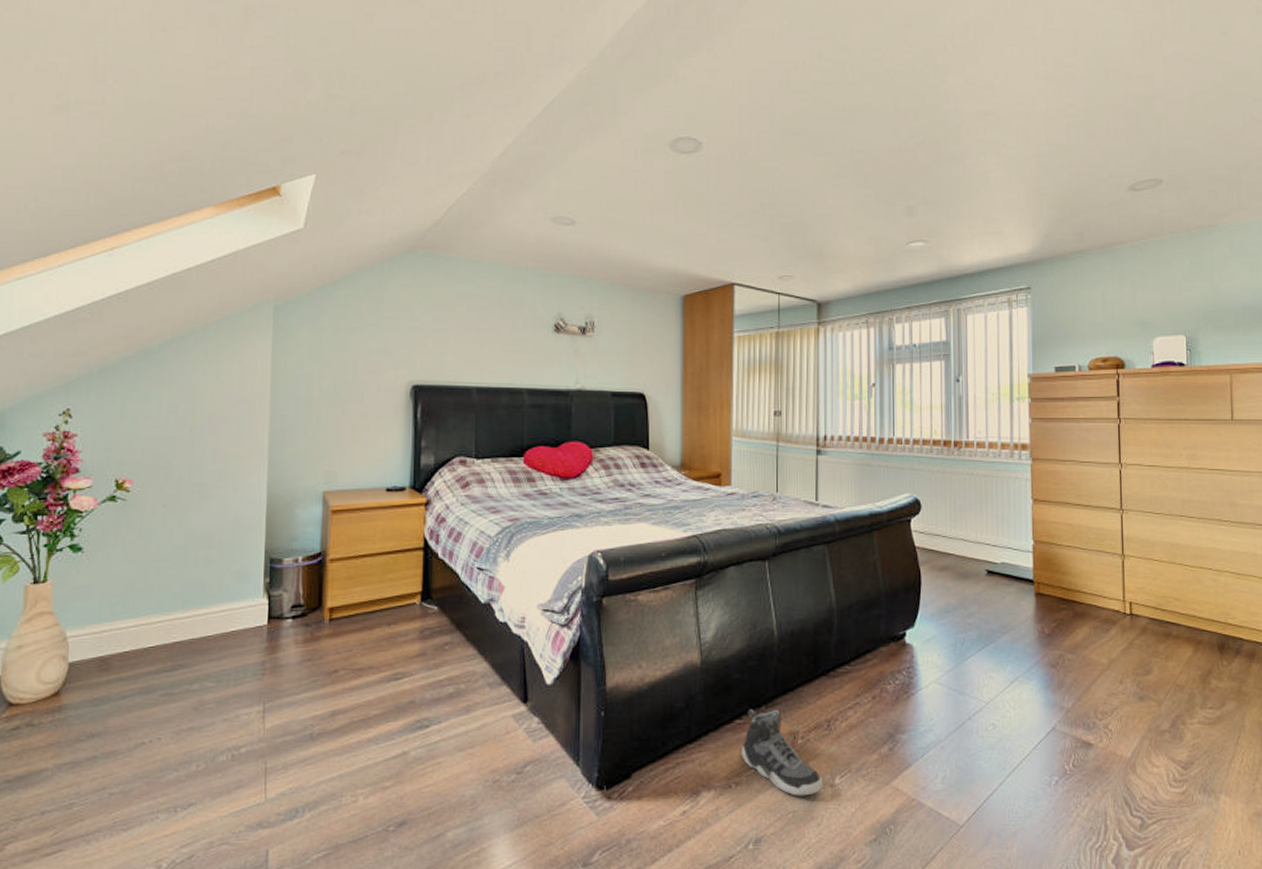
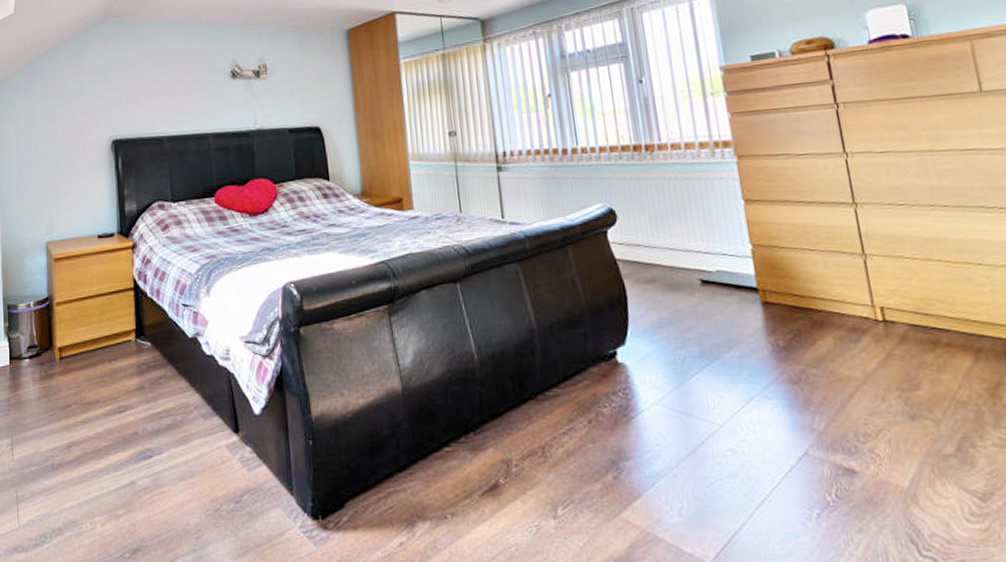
sneaker: present [742,709,823,796] -> none [453,435,545,528]

